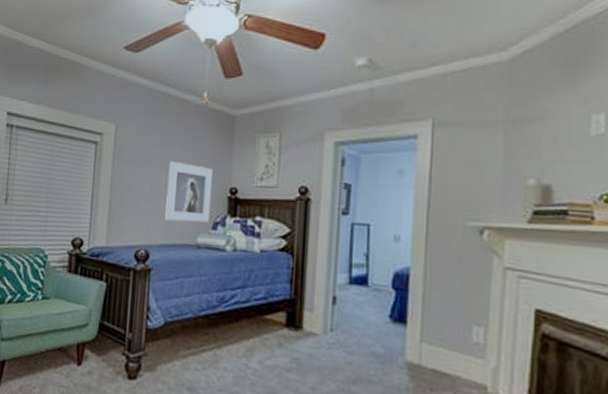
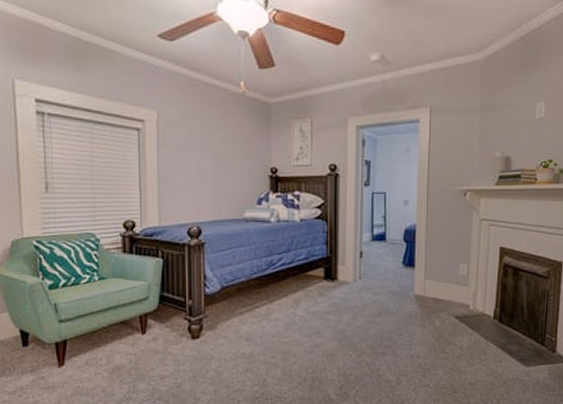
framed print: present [165,160,213,223] -> none [213,145,254,200]

